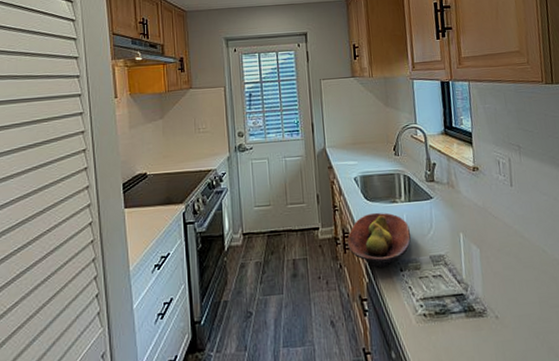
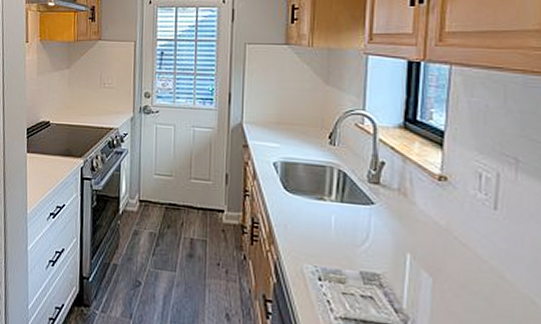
fruit bowl: present [346,212,411,268] -> none [255,206,337,271]

